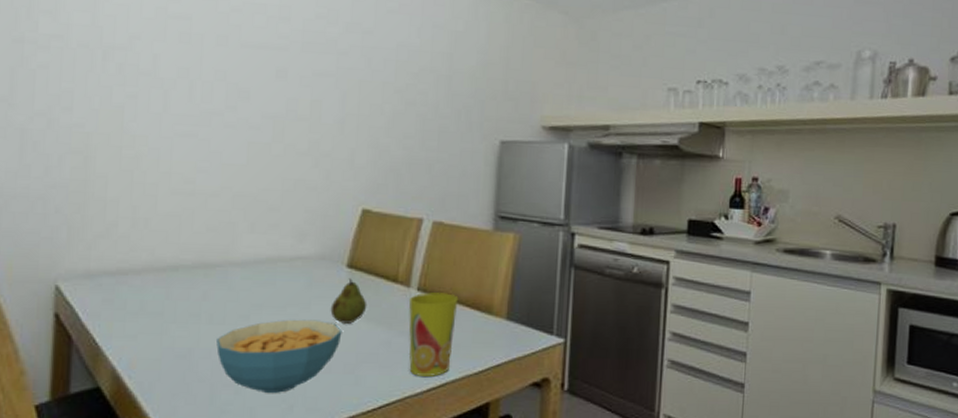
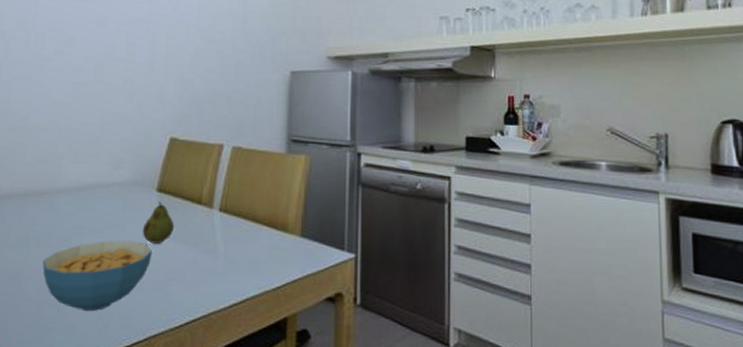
cup: present [408,292,459,376] -> none [212,213,257,293]

